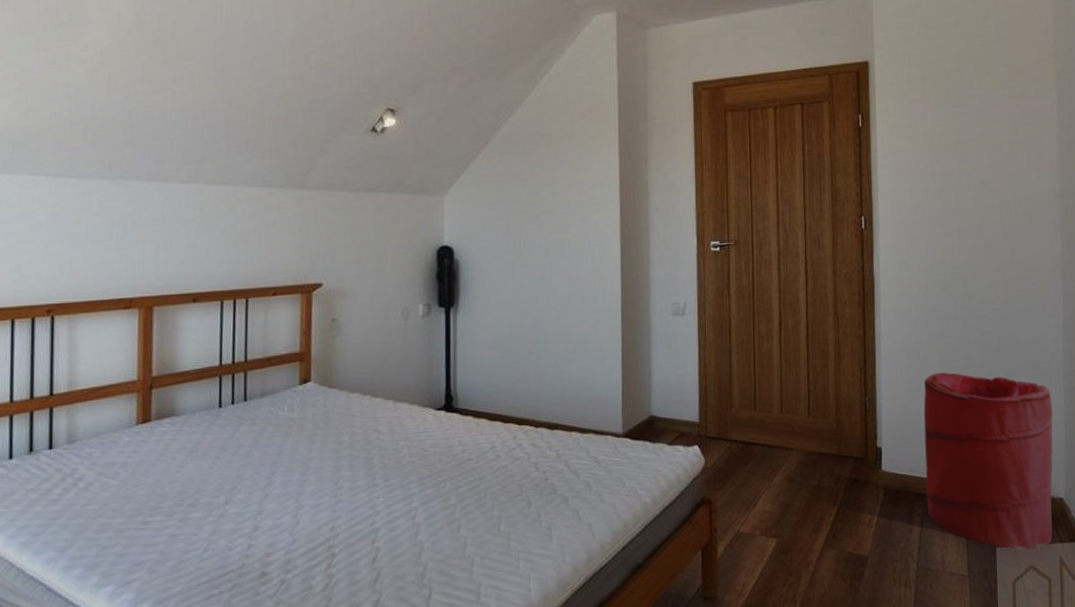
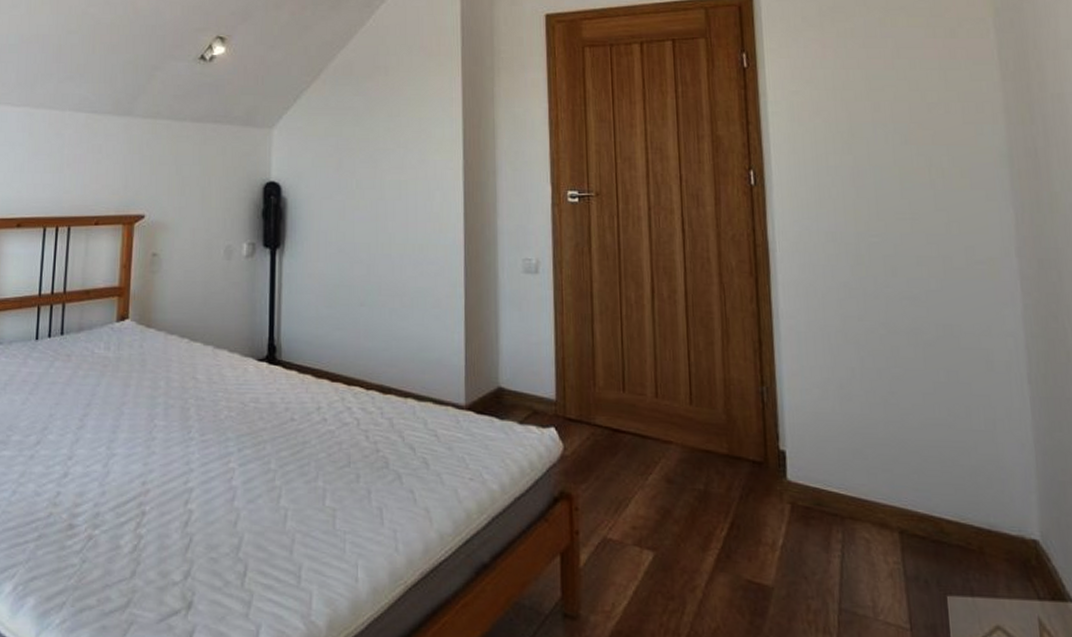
laundry hamper: present [923,372,1053,550] -> none [837,364,1026,604]

